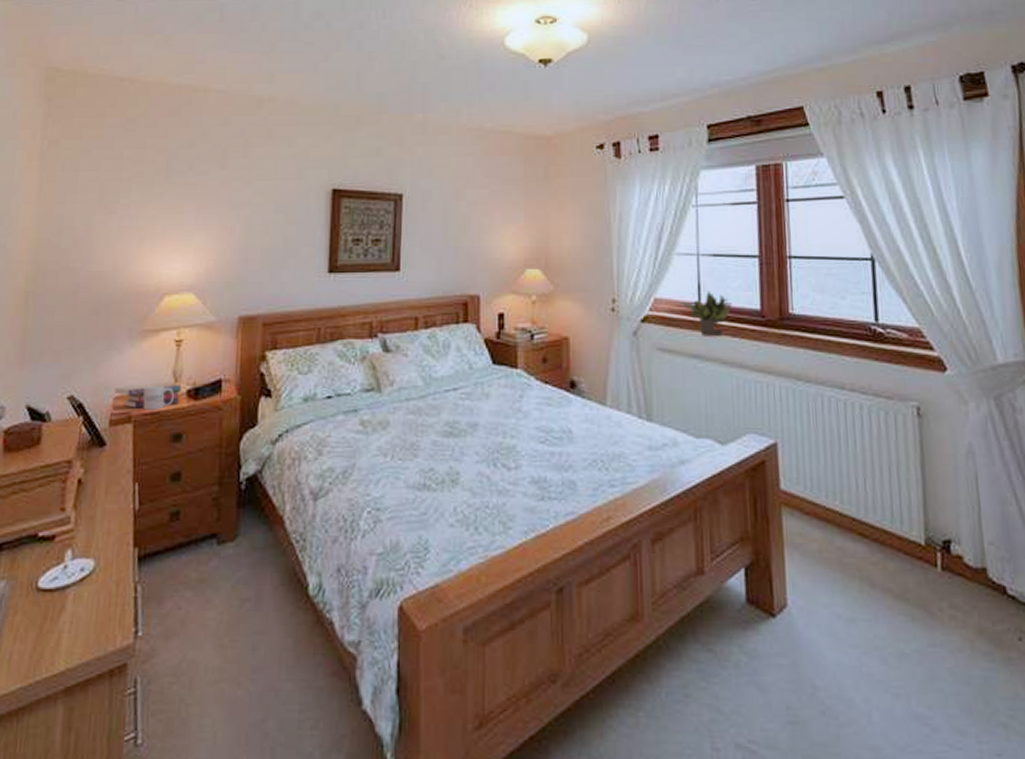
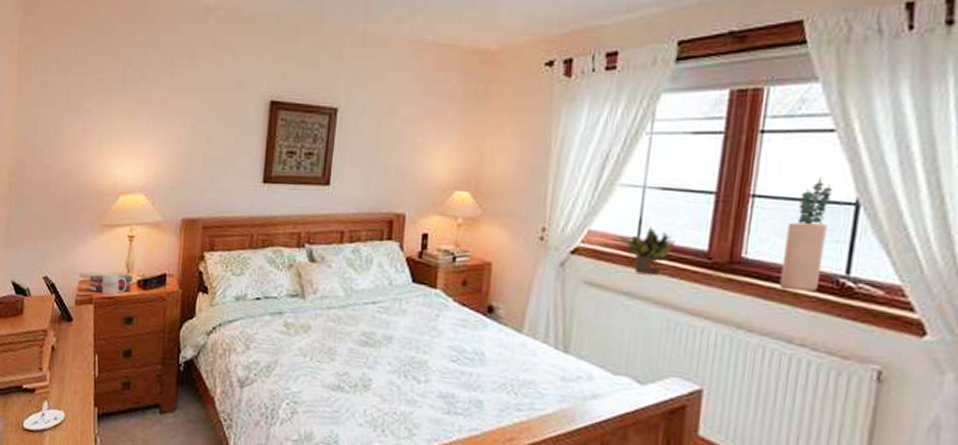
vase: none [822,237,856,340] -> present [779,177,834,292]

